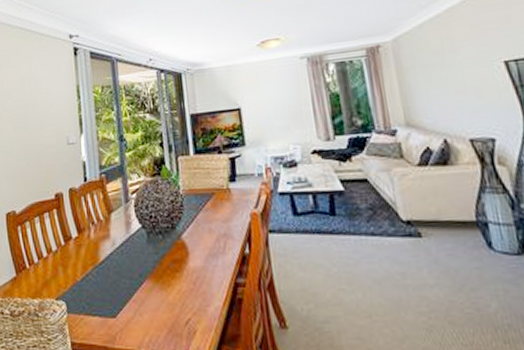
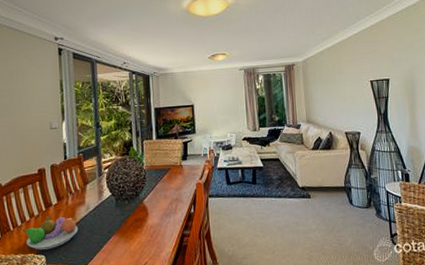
fruit bowl: none [40,252,104,296] -> present [22,216,79,251]

